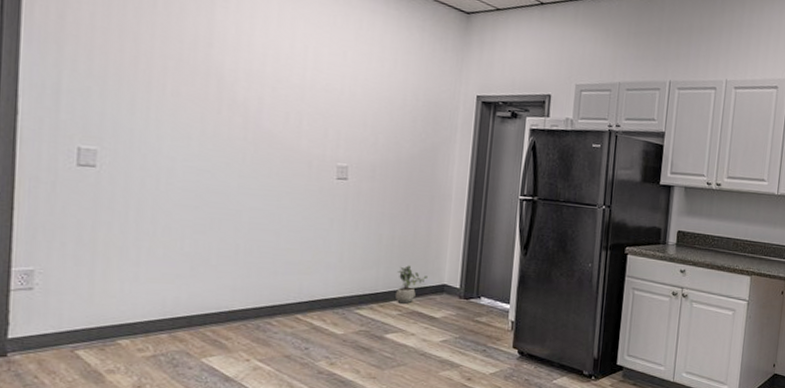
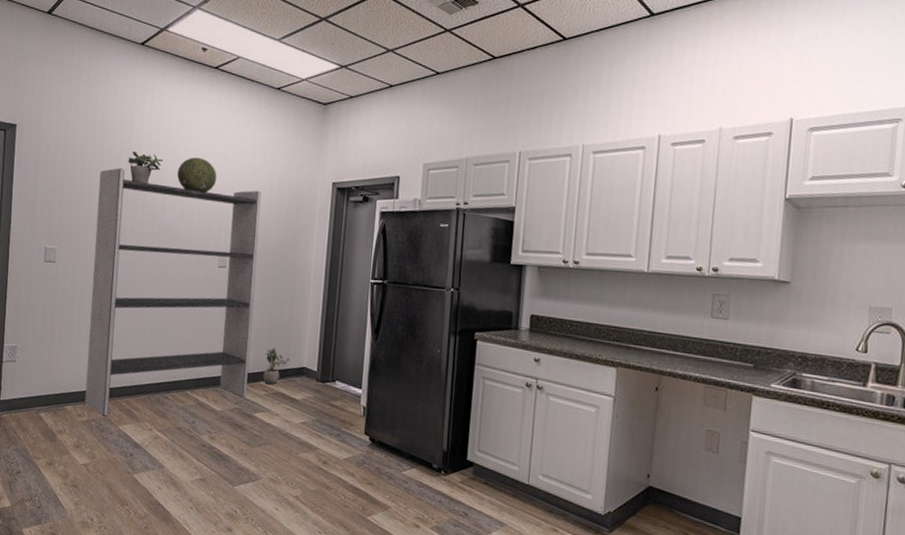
shelving unit: none [148,57,391,349] -> present [85,168,261,417]
potted plant: none [207,39,259,80] -> present [128,151,163,184]
decorative sphere: none [279,54,334,96] -> present [177,157,217,193]

